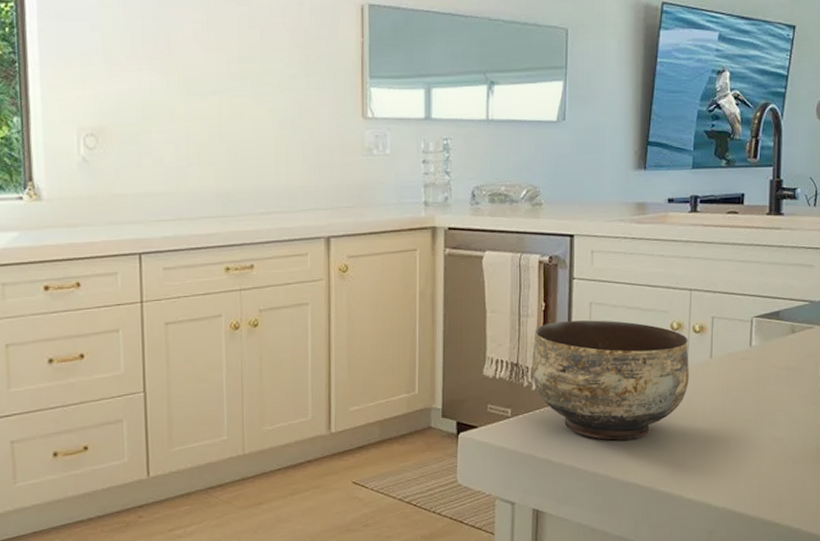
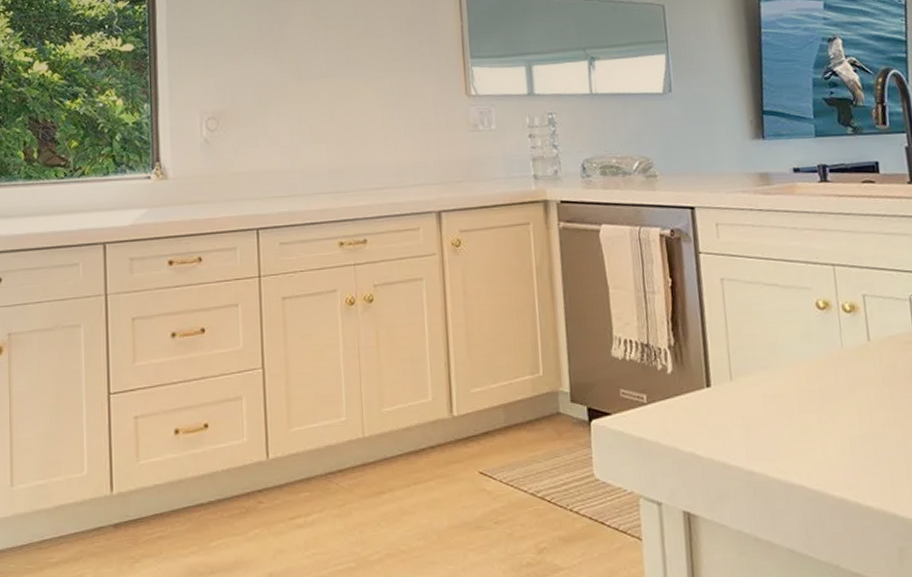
ceramic bowl: present [531,320,689,441] -> none [663,297,847,434]

